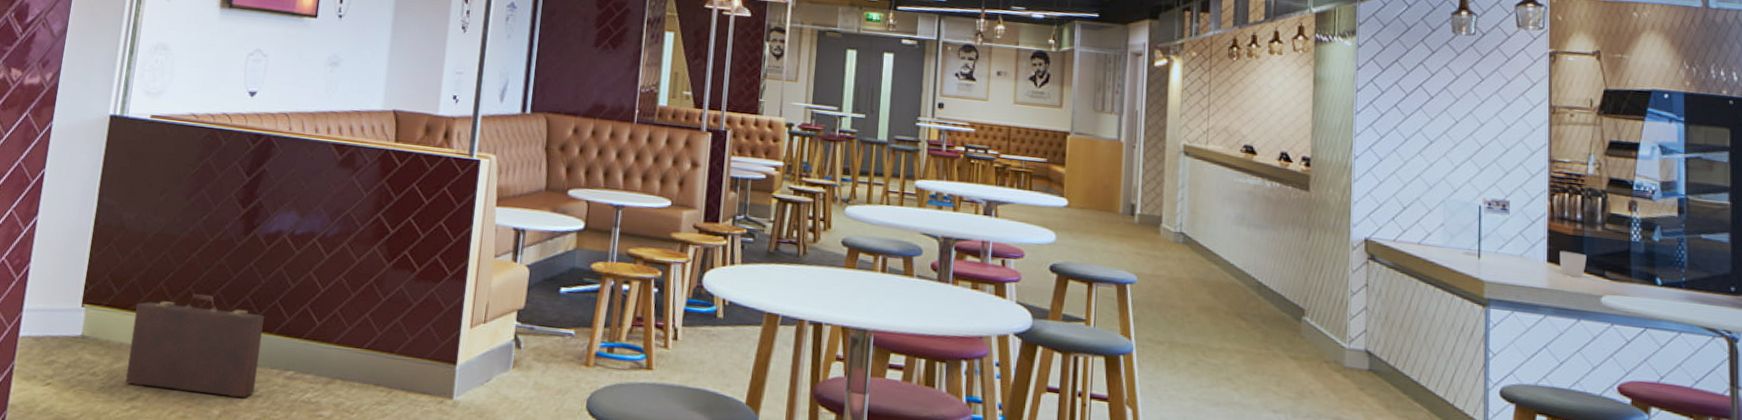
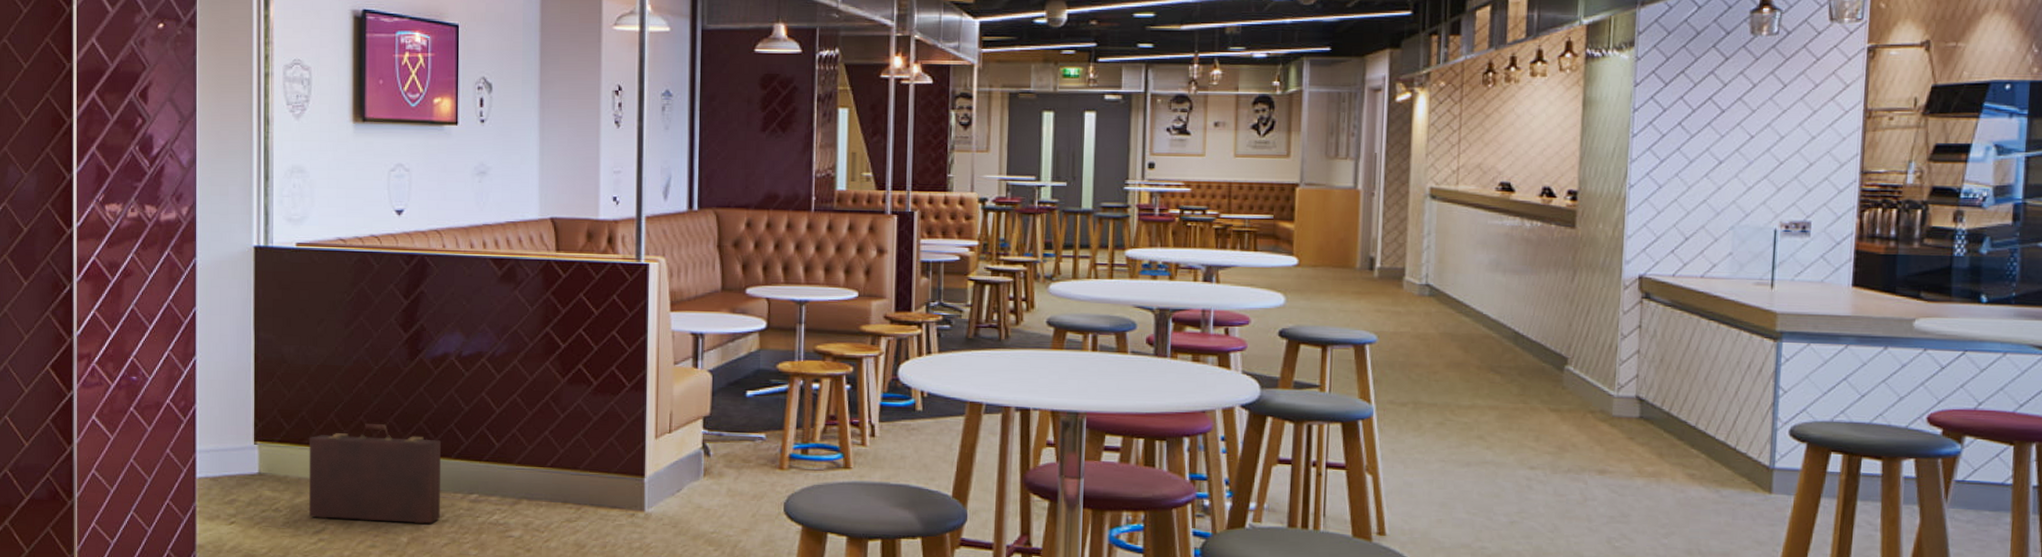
cup: present [1559,251,1587,279] -> none [1866,273,1899,303]

